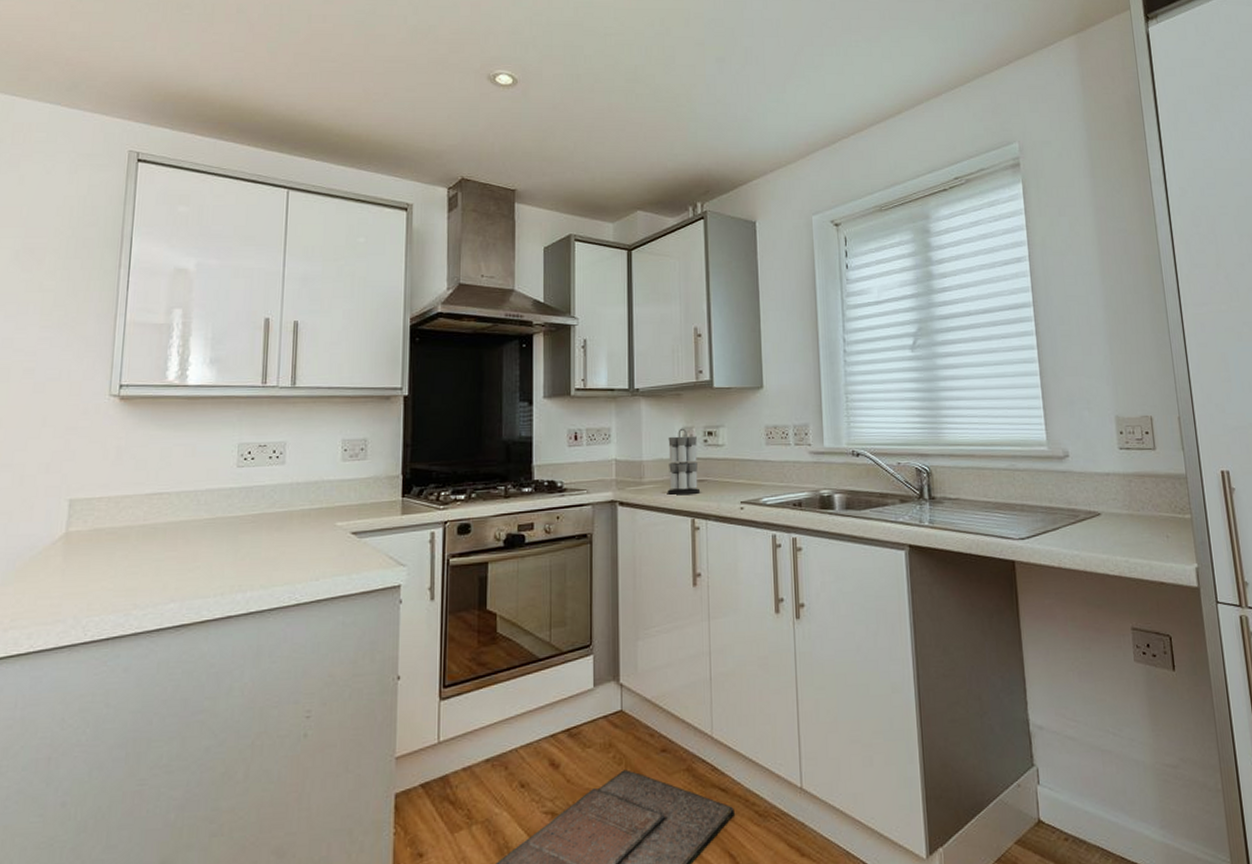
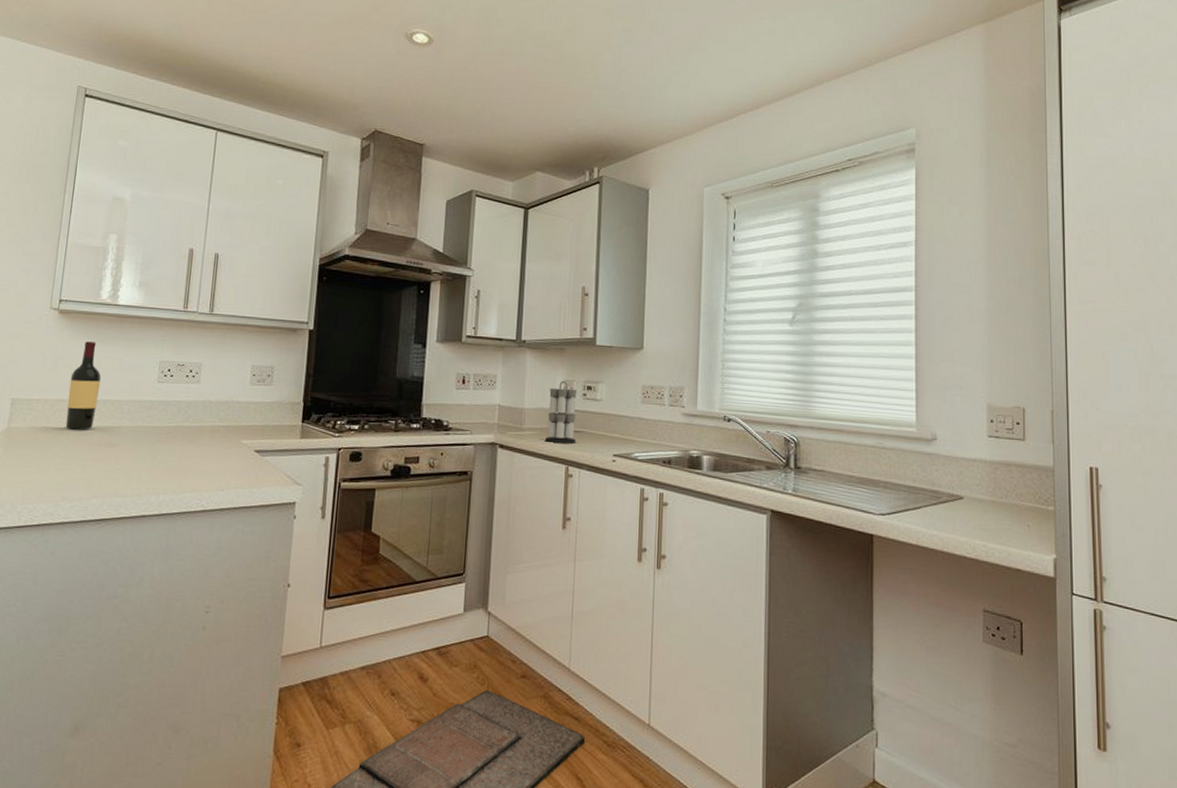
wine bottle: none [133,428,173,528] -> present [65,341,102,430]

